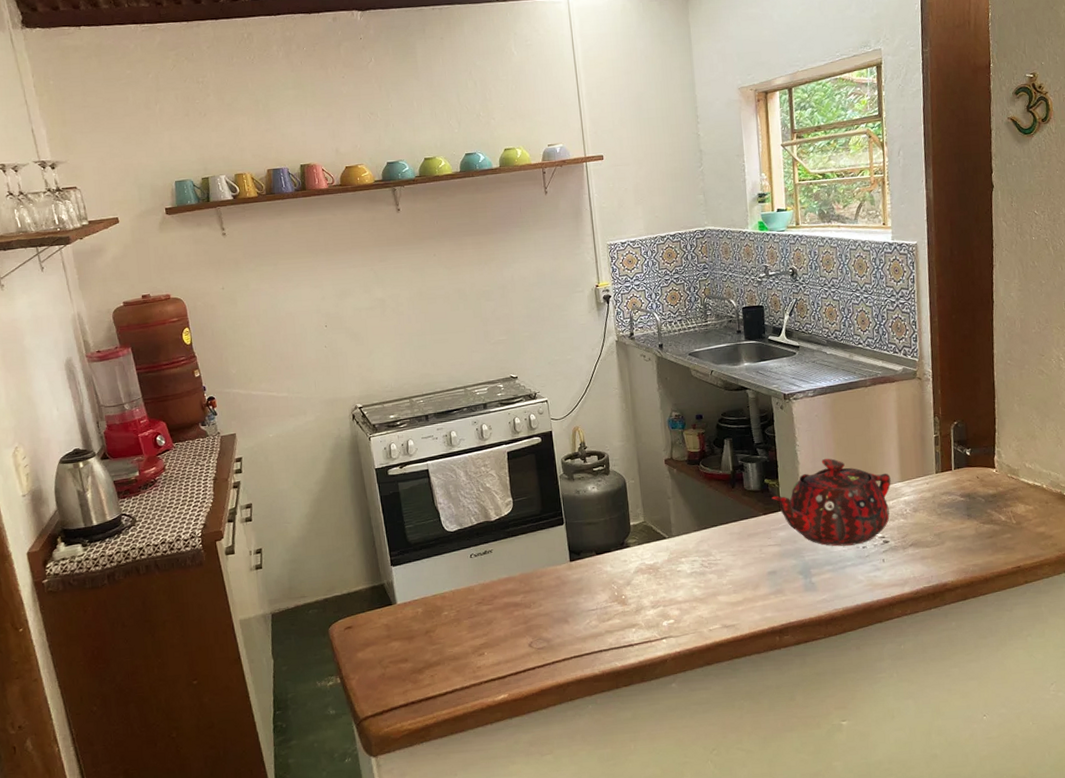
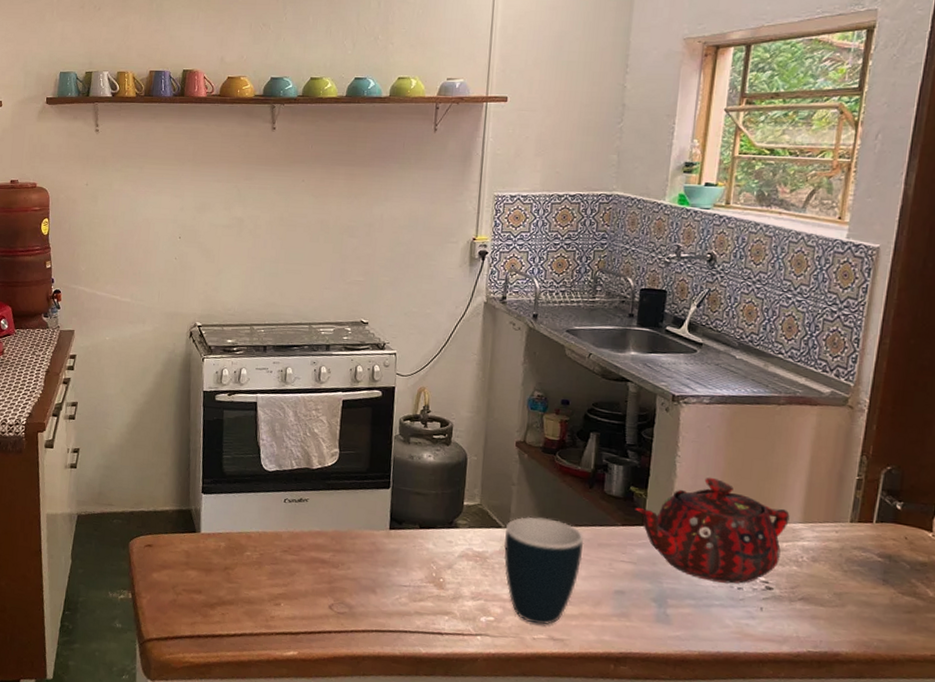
mug: none [670,522,737,617] -> present [504,516,584,625]

